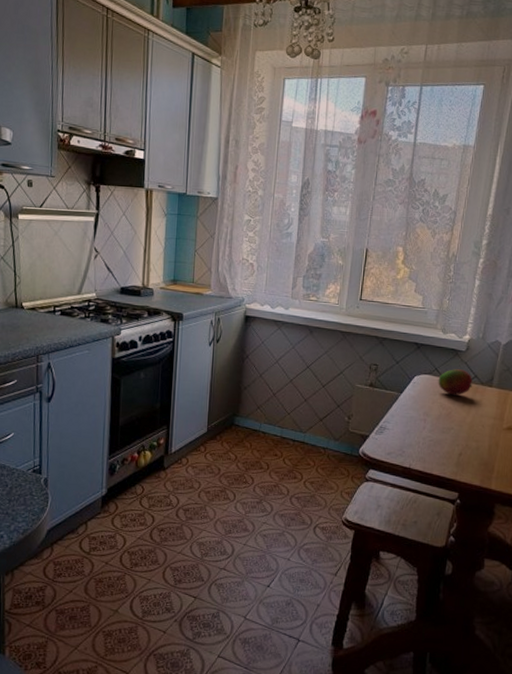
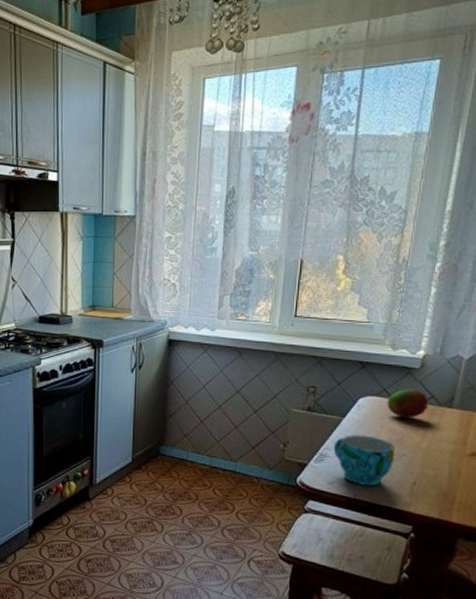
cup: none [391,409,444,457] -> present [333,435,394,486]

